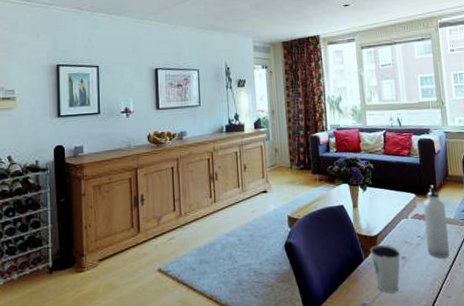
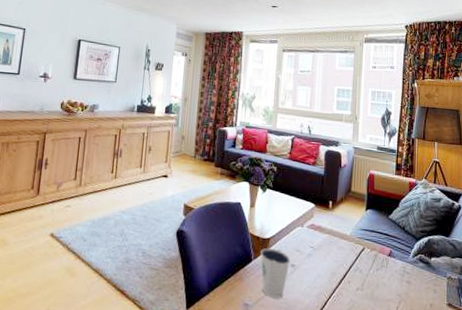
water bottle: present [423,185,450,258] -> none [318,198,343,273]

